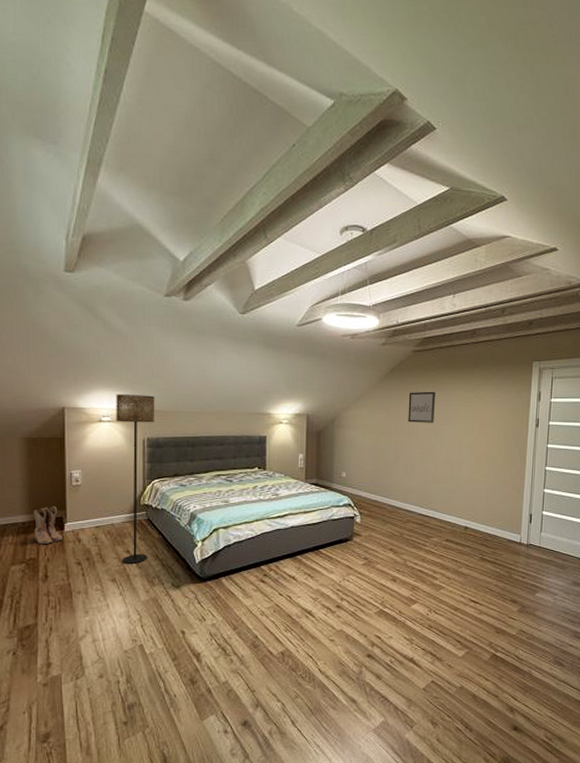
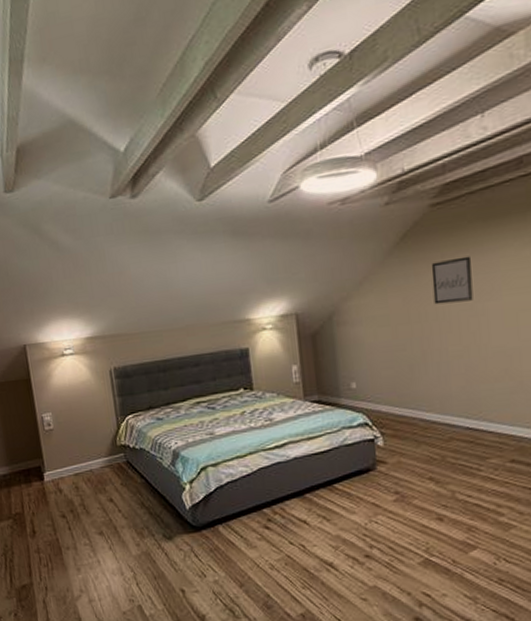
boots: present [33,506,64,545] -> none [11,455,45,498]
floor lamp: present [116,394,155,564] -> none [74,317,133,514]

